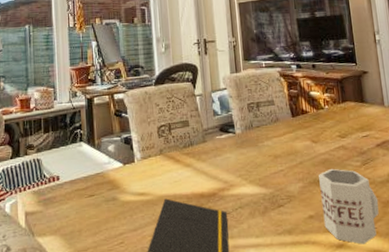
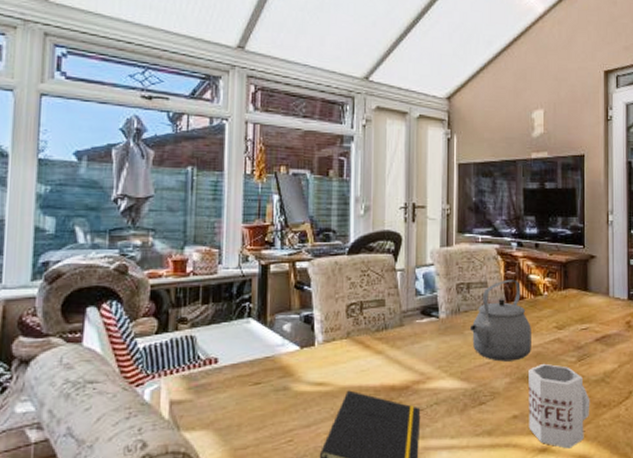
tea kettle: none [262,97,319,169] -> present [469,279,531,362]

